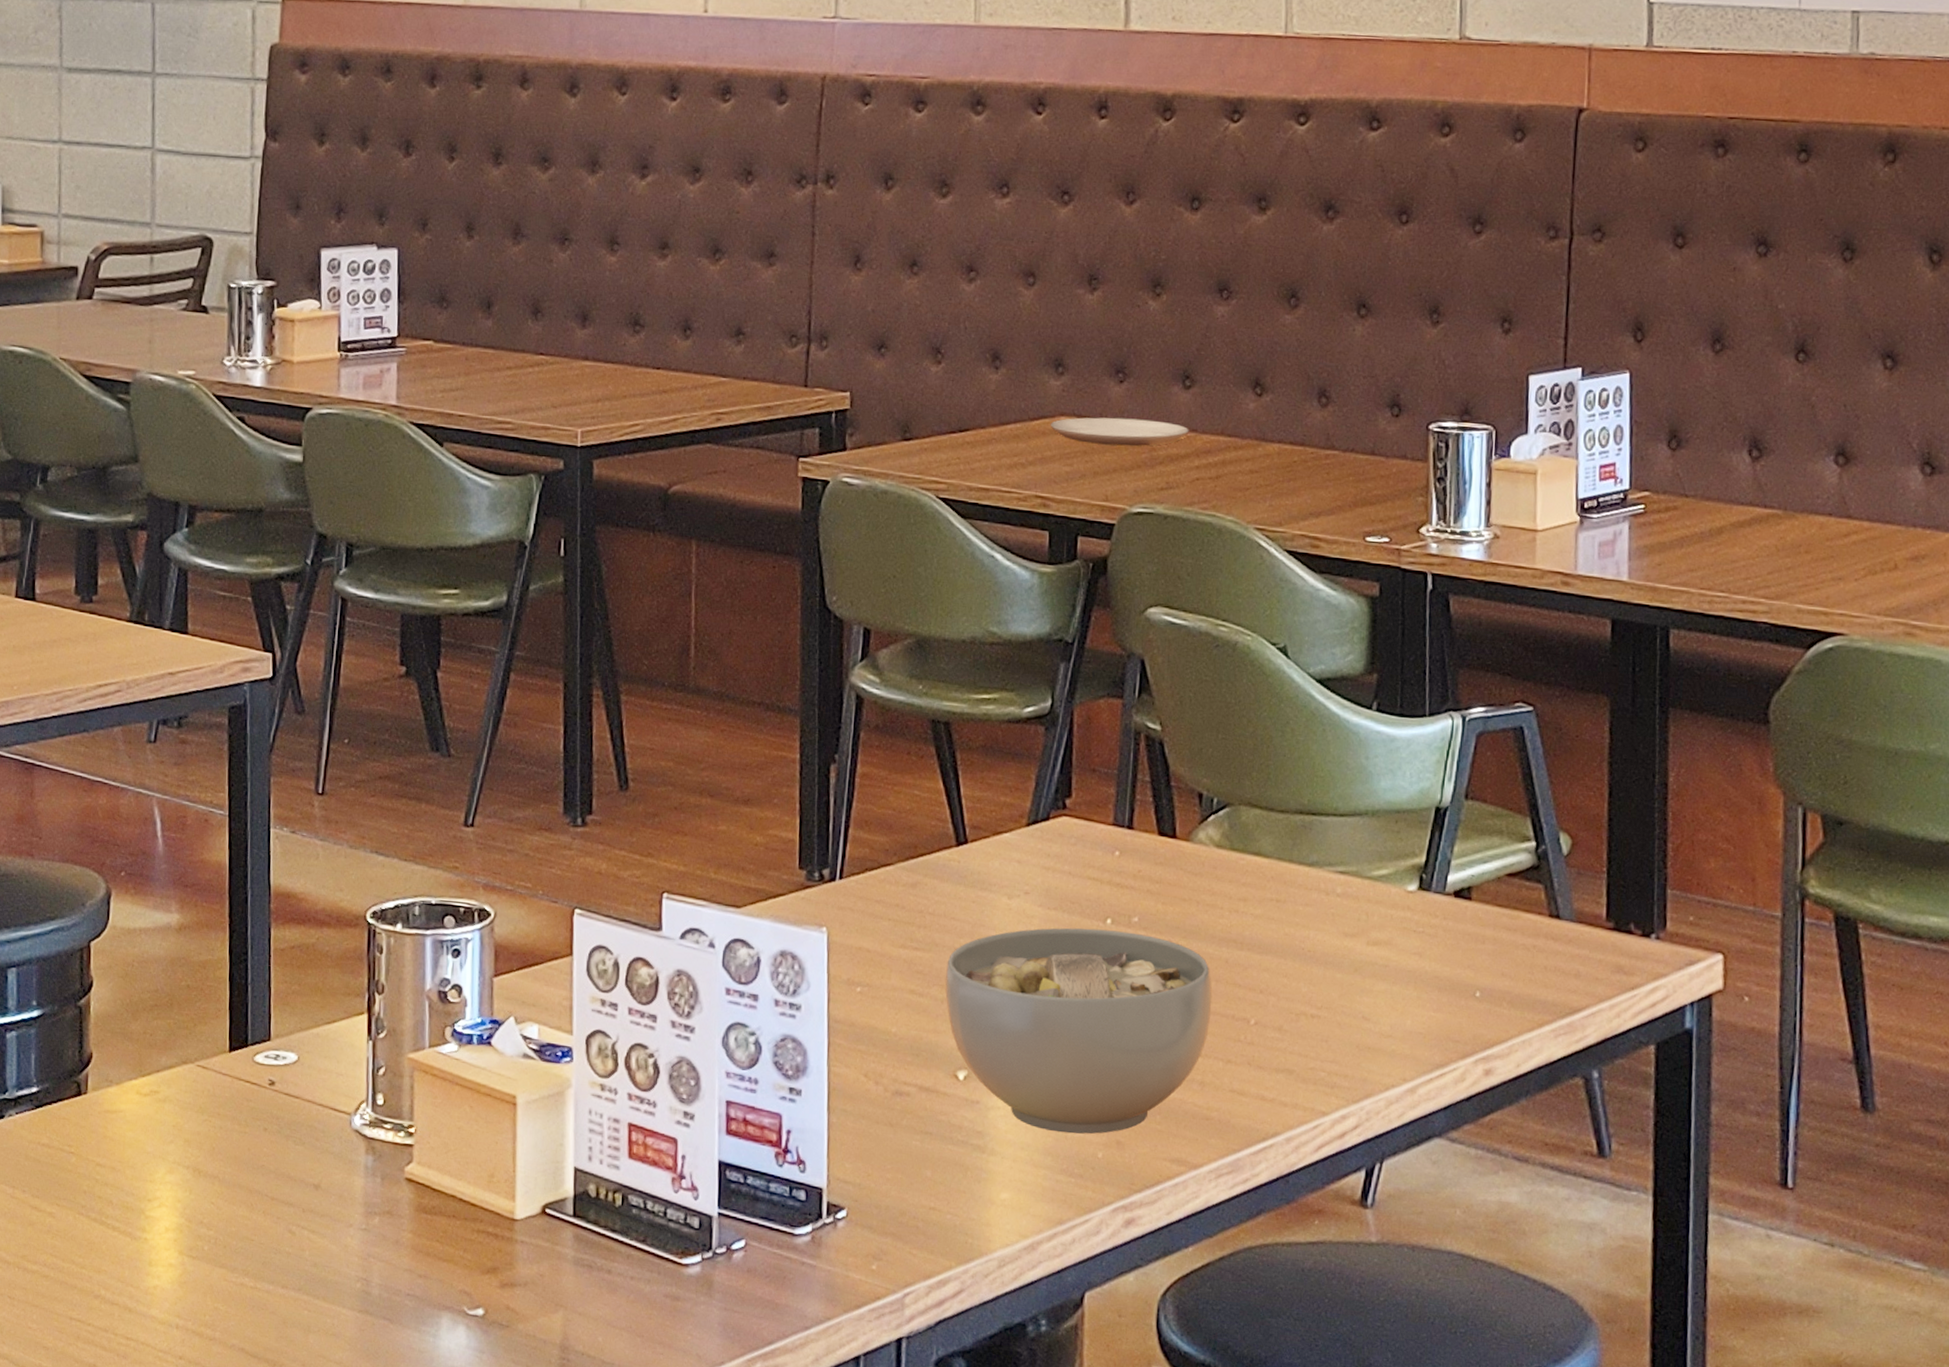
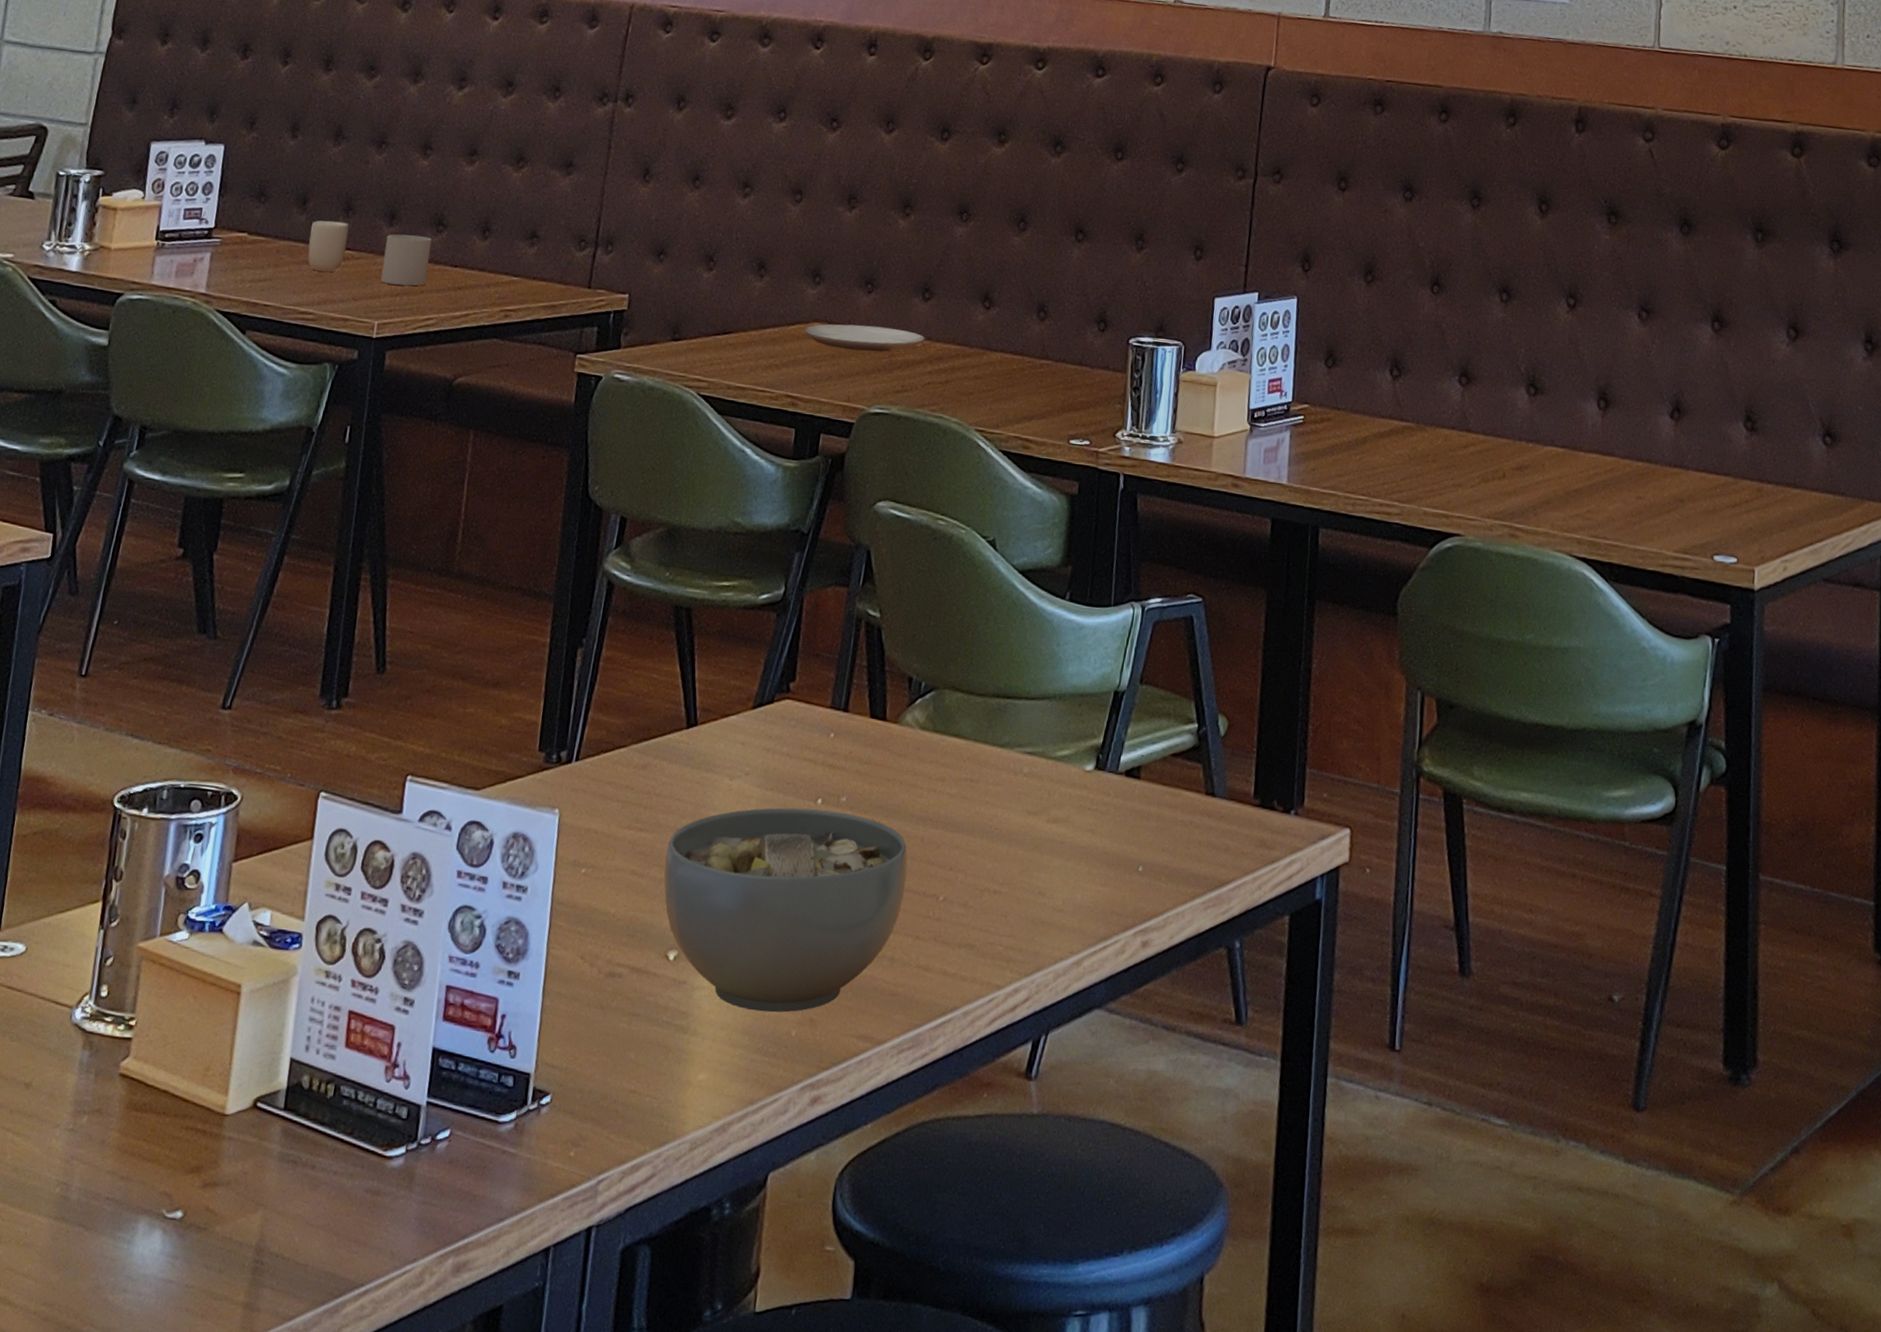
cup: none [498,324,539,379] -> present [307,220,349,273]
cup: none [579,336,629,391] -> present [380,234,432,286]

